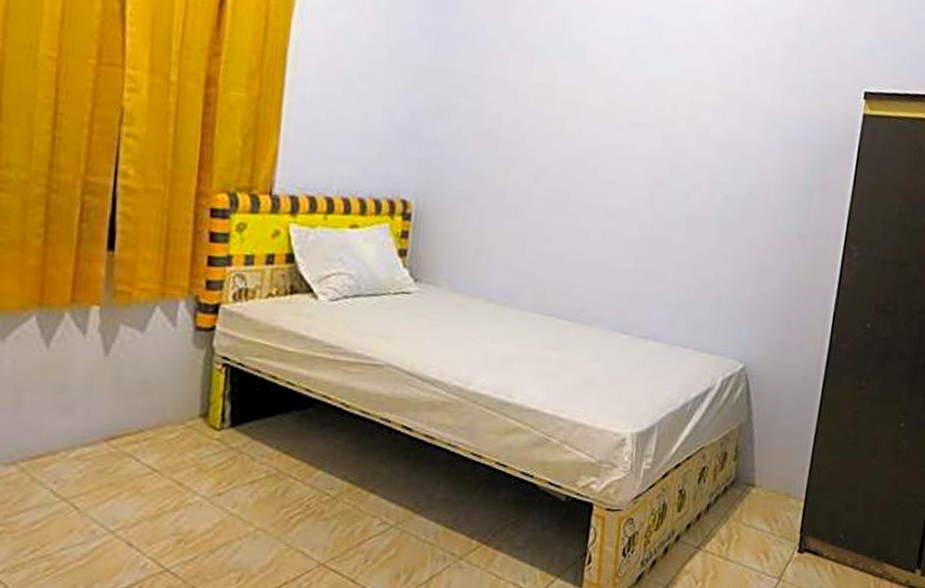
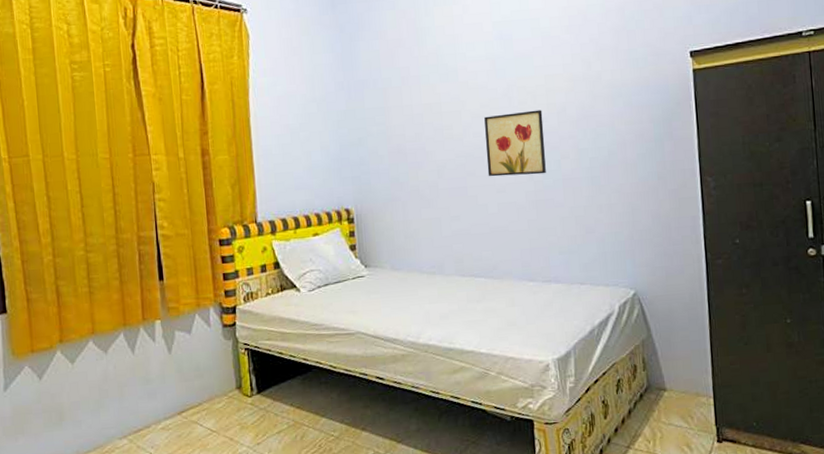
wall art: none [598,117,681,205] -> present [484,110,546,177]

